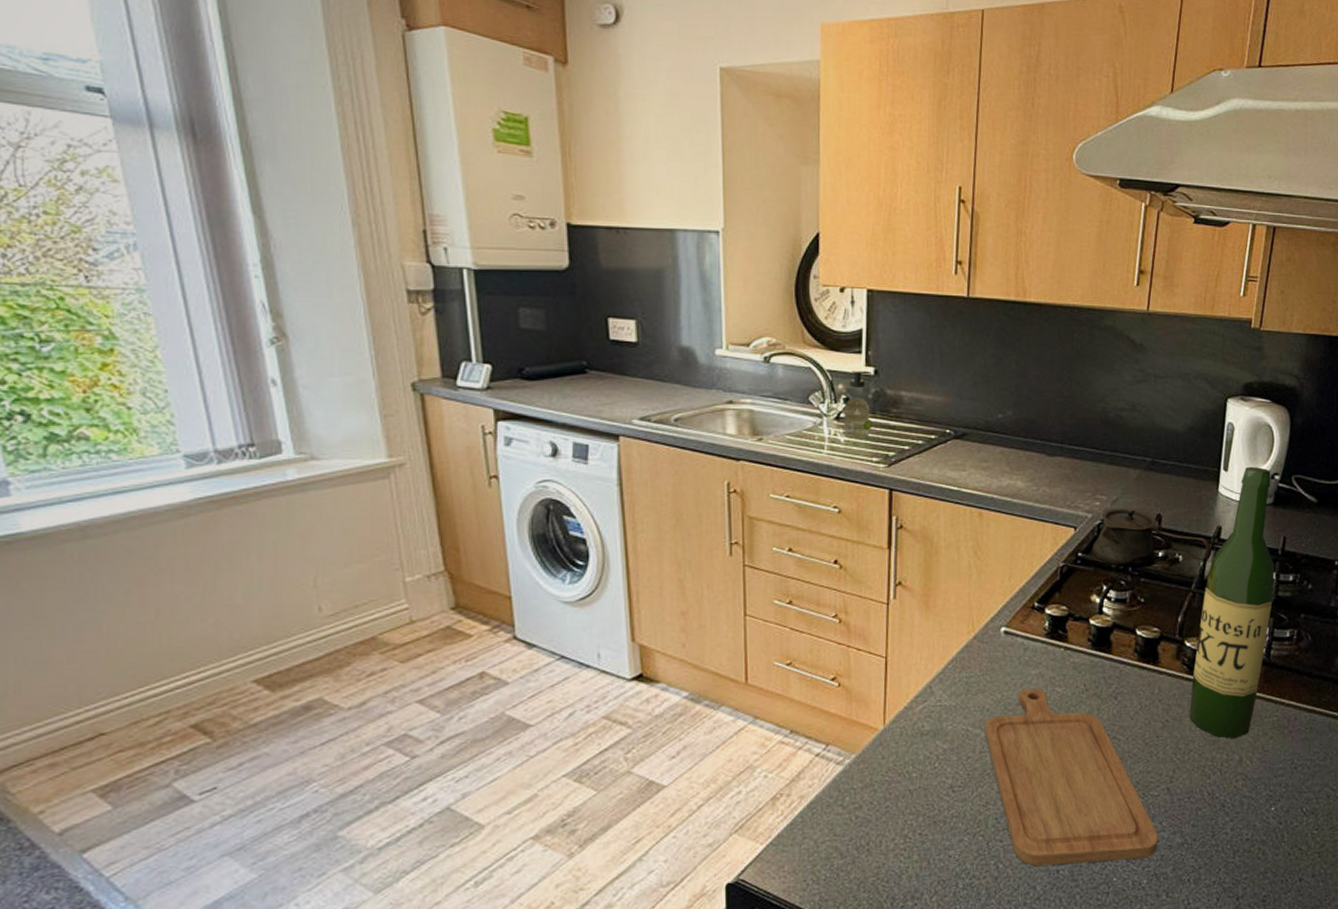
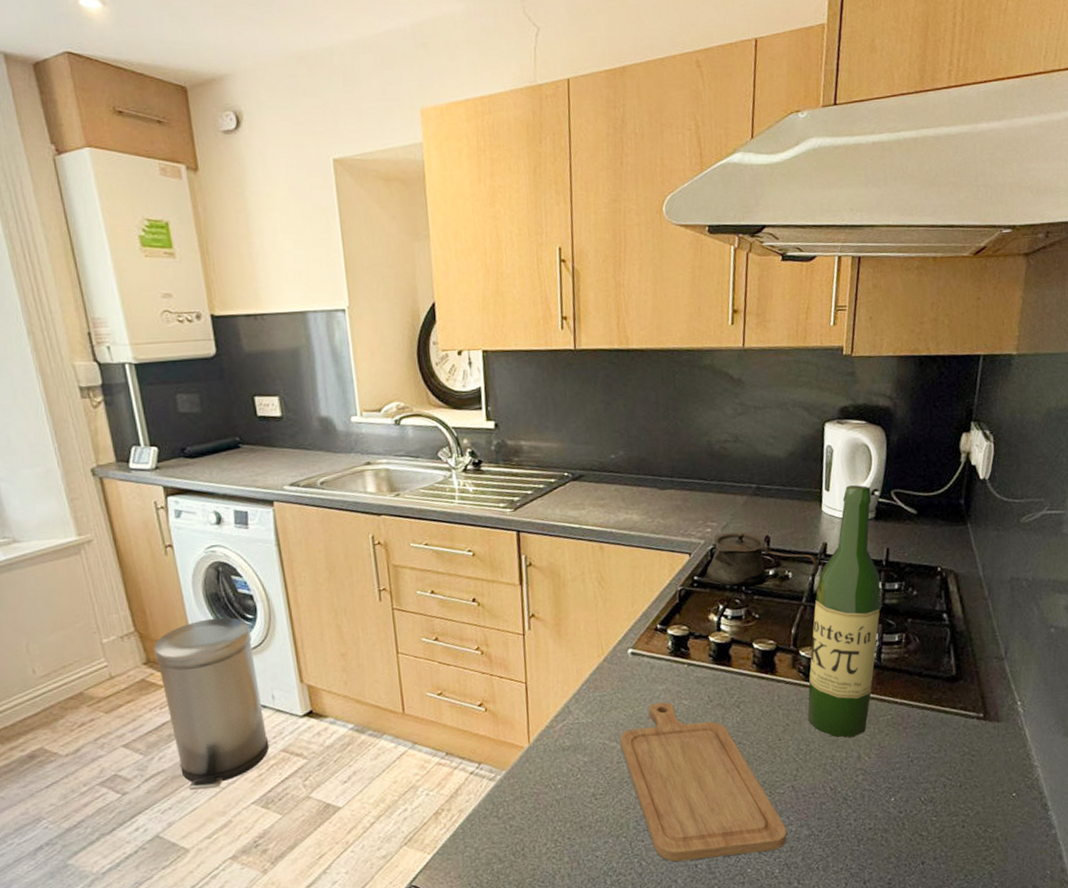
pedal bin: none [464,561,589,758] -> present [153,617,269,790]
soap dispenser: present [842,371,872,437] -> none [468,425,497,487]

